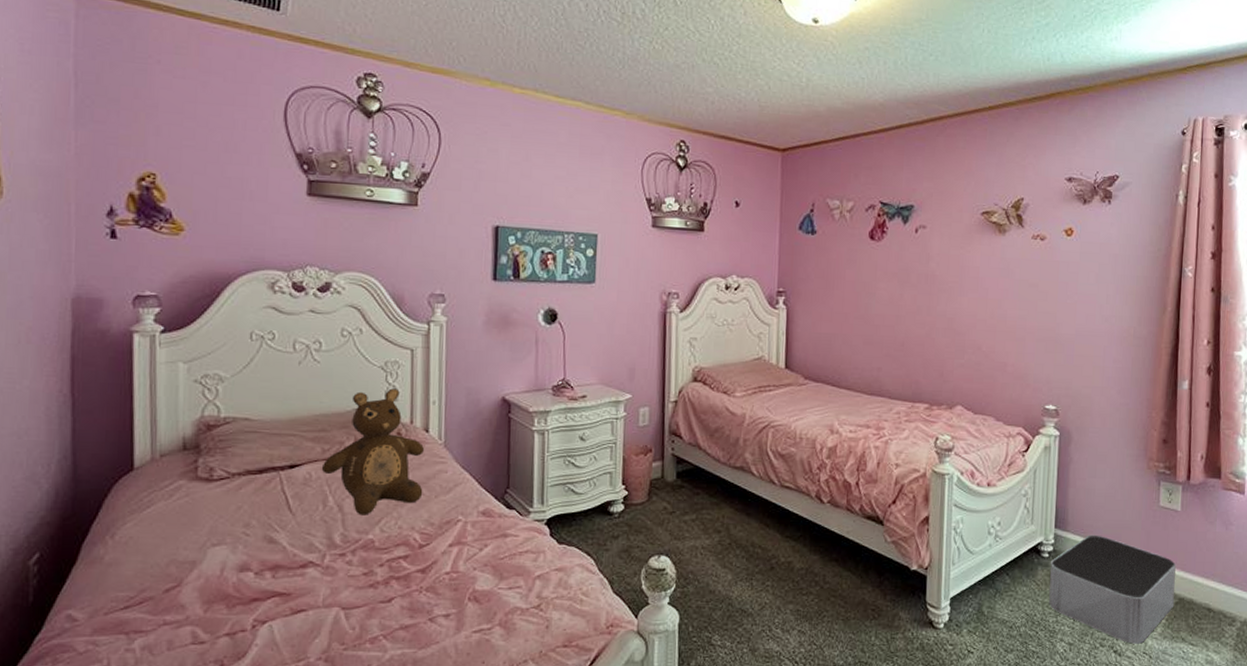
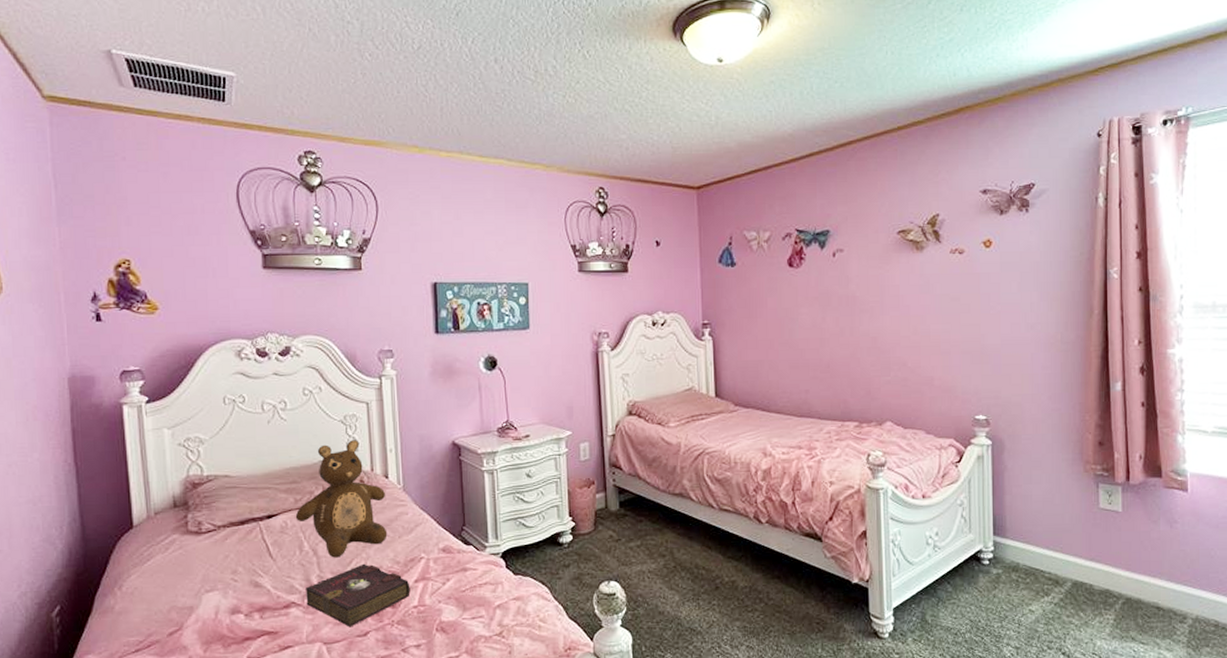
book: none [326,523,444,592] -> present [306,563,411,627]
storage bin: present [1049,534,1176,644] -> none [991,539,1122,645]

